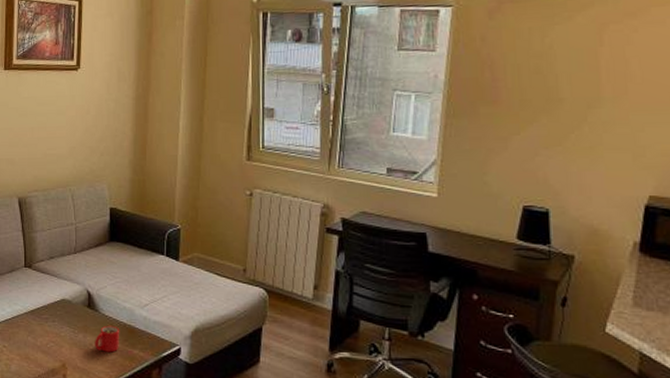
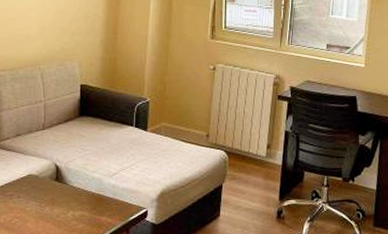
mug: present [95,325,120,353] -> none [62,196,88,222]

